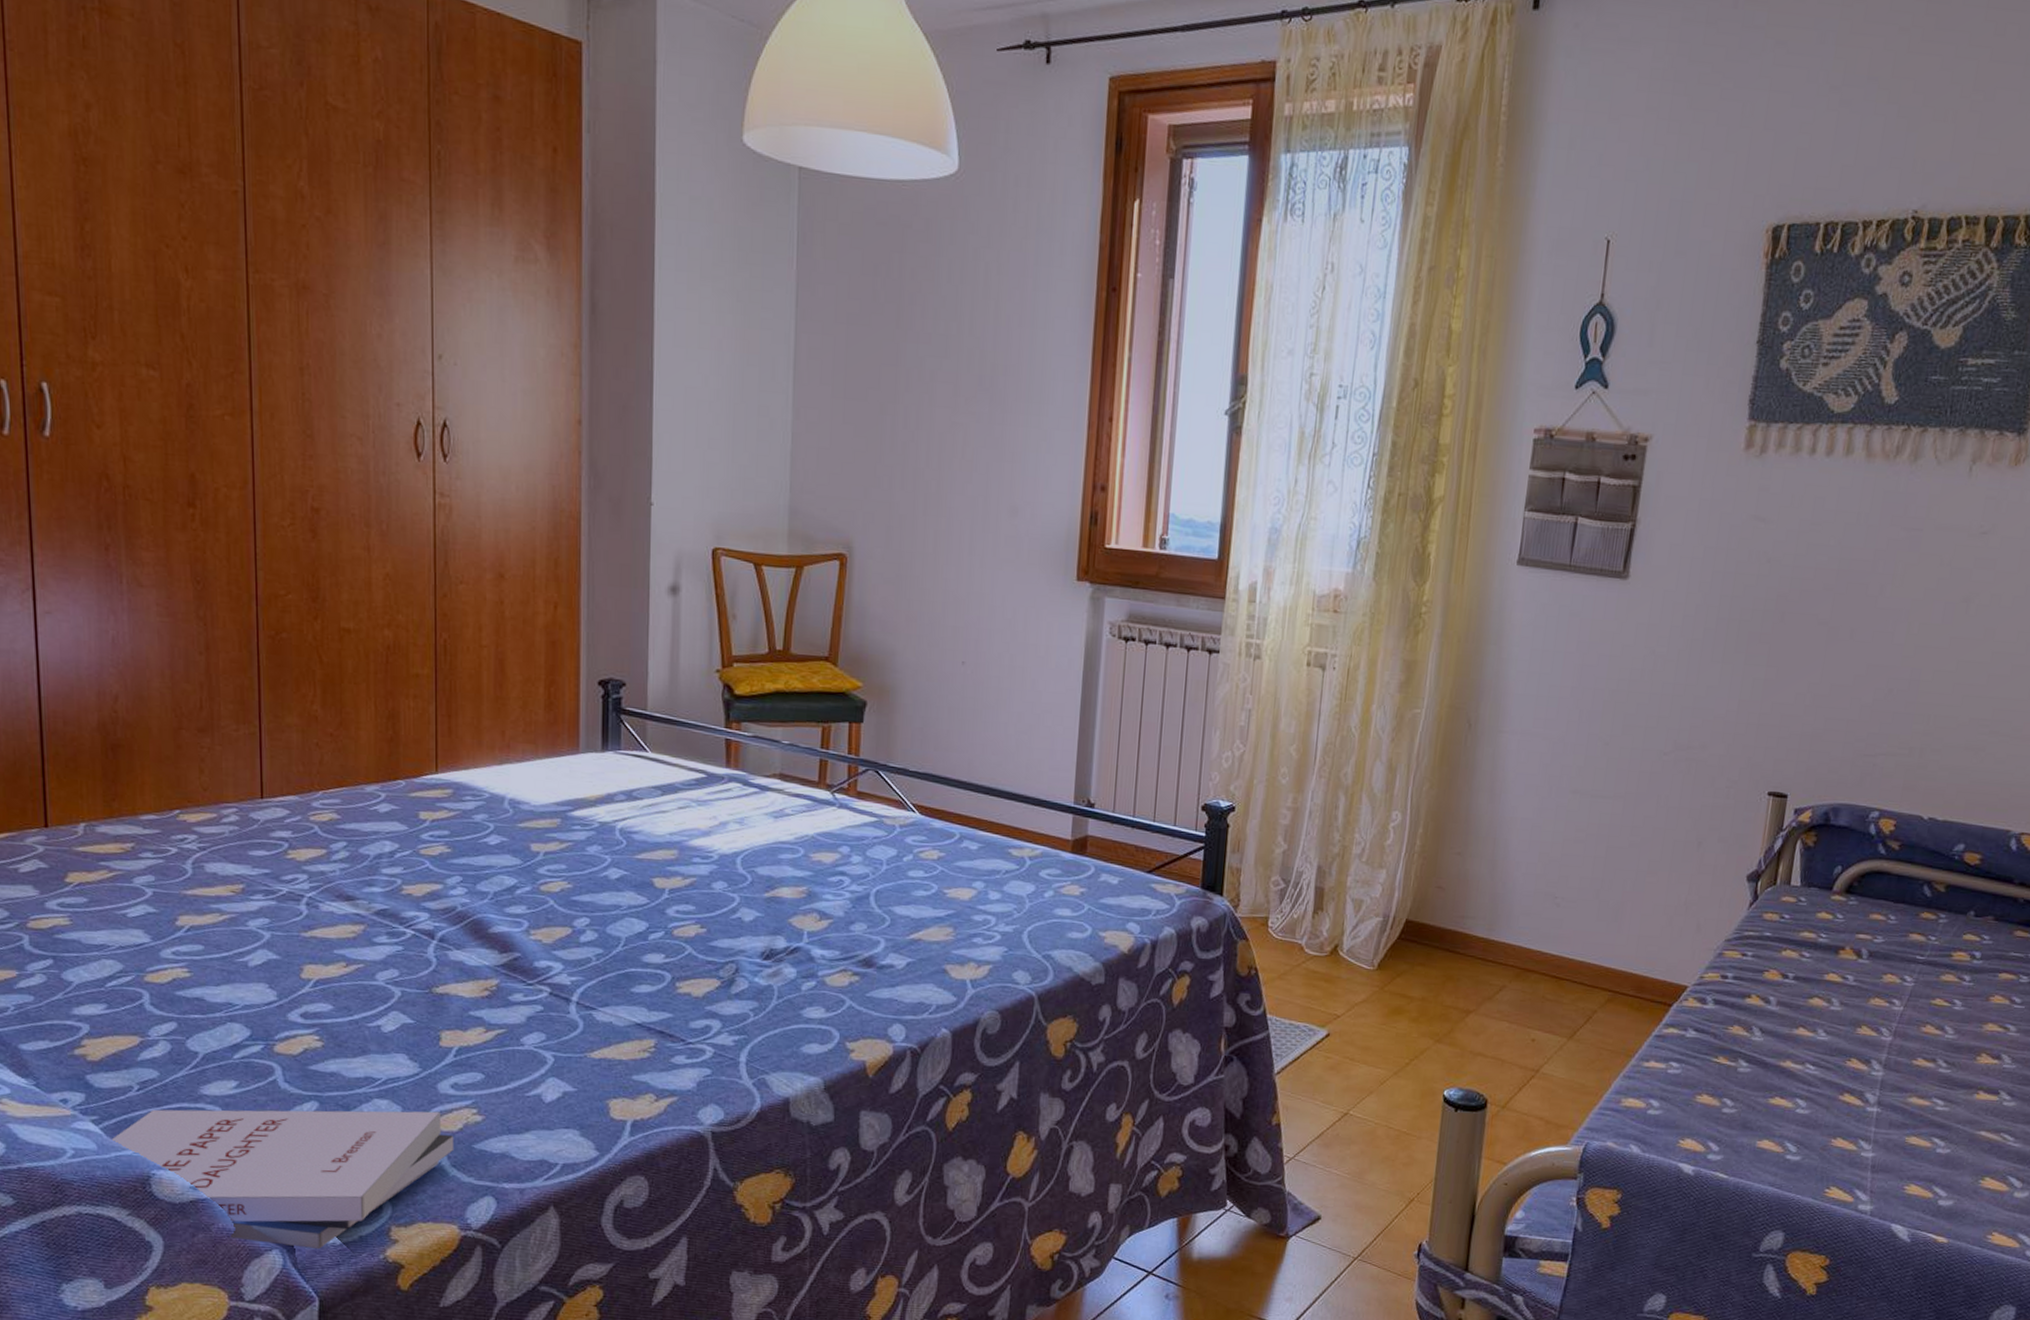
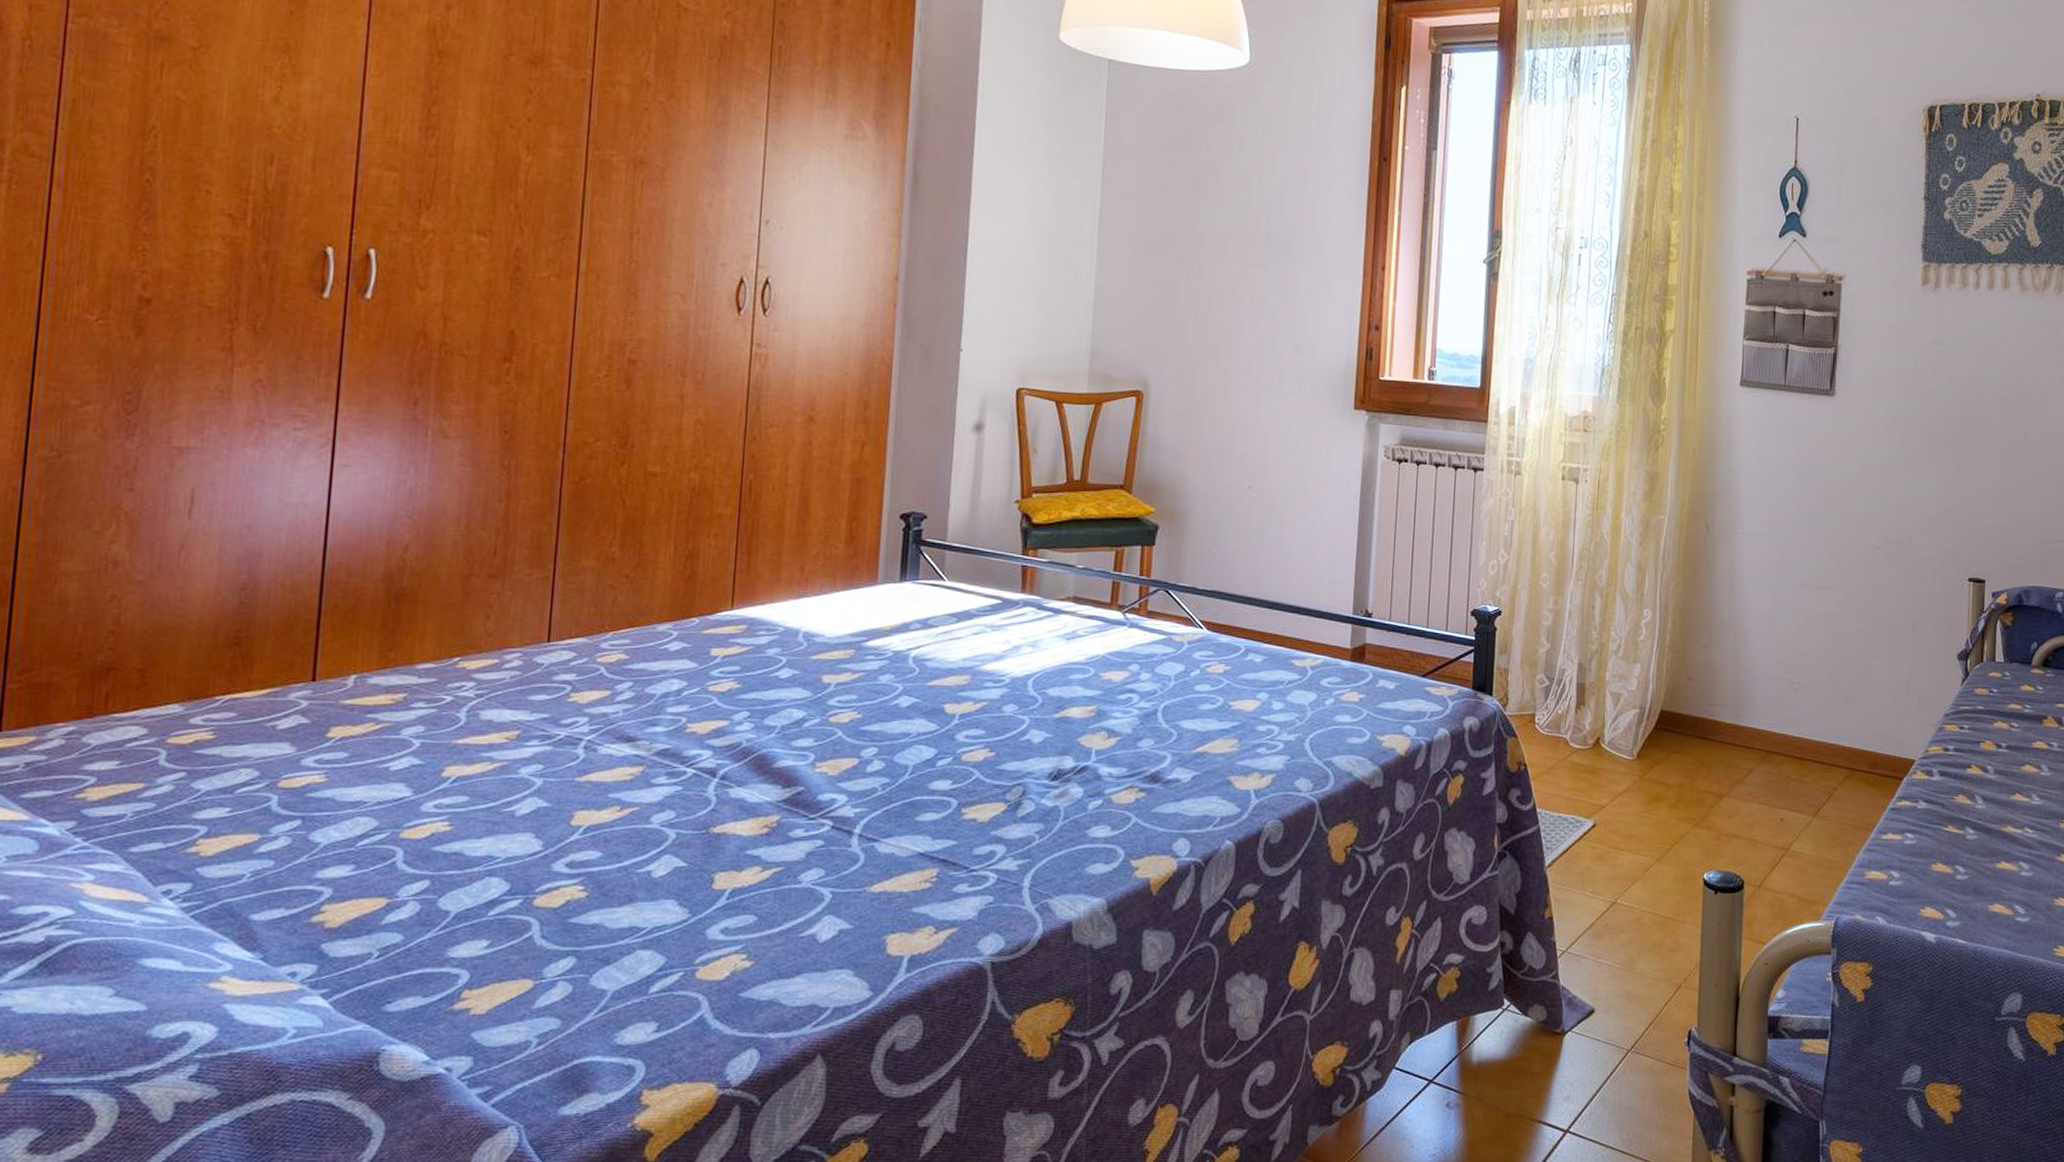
books: present [110,1109,455,1250] -> none [338,960,720,1123]

